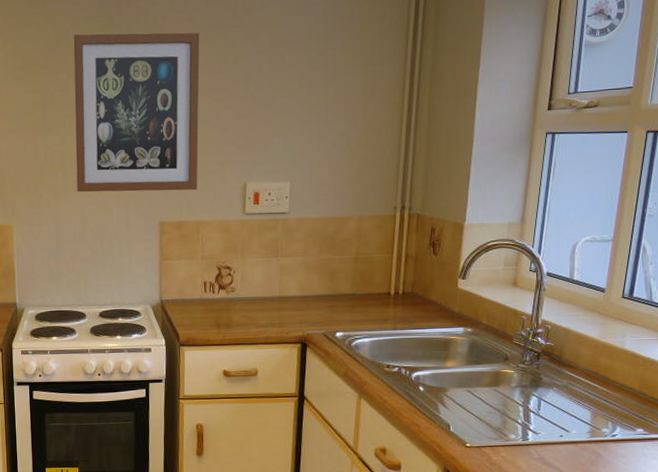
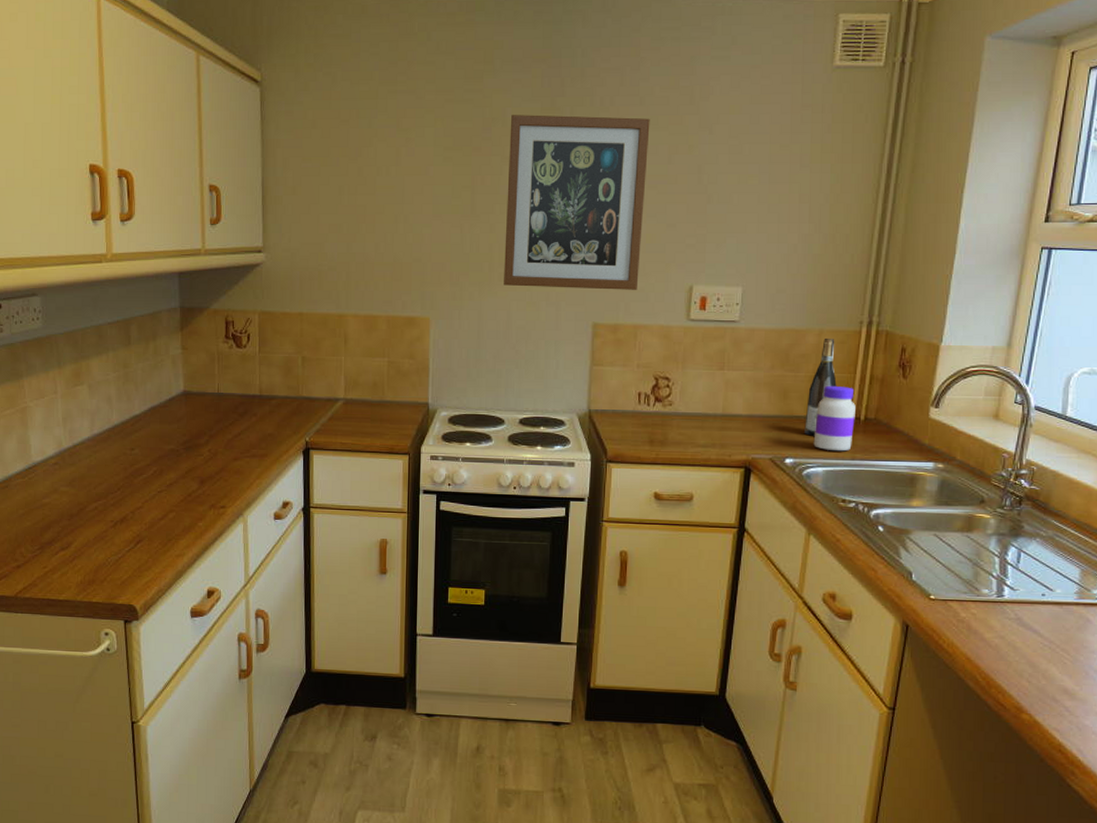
wine bottle: none [351,223,377,311] -> present [804,338,837,436]
jar: none [359,265,395,323] -> present [813,385,856,452]

